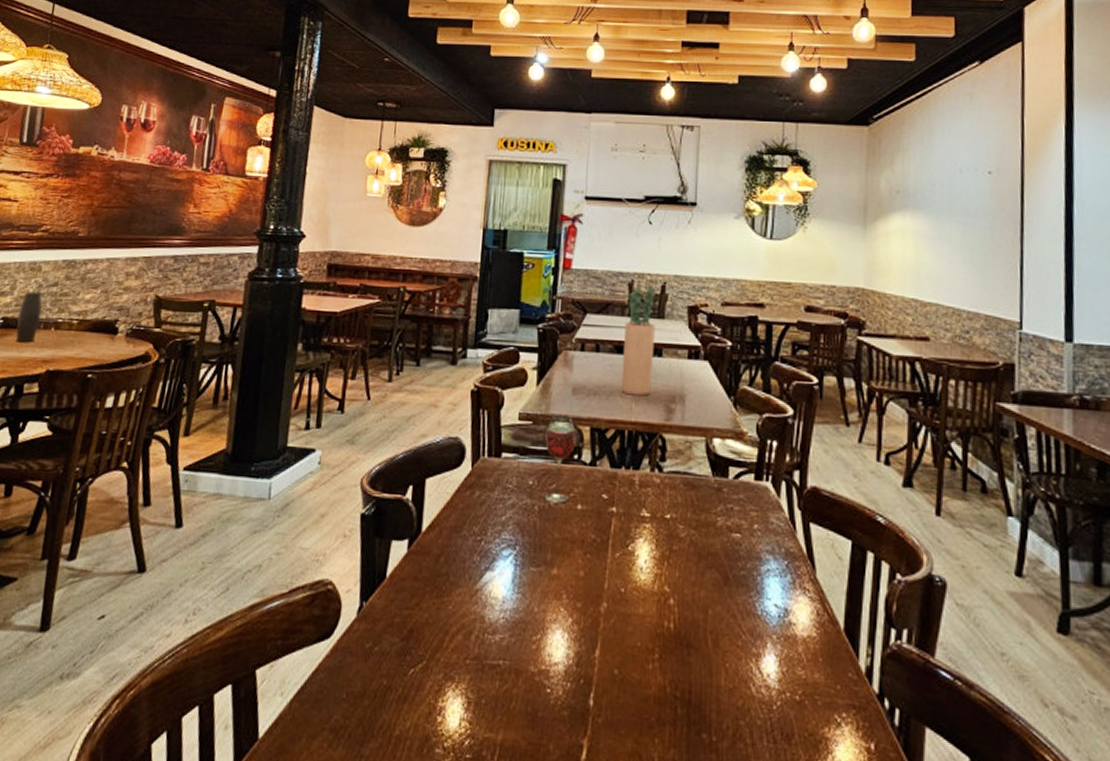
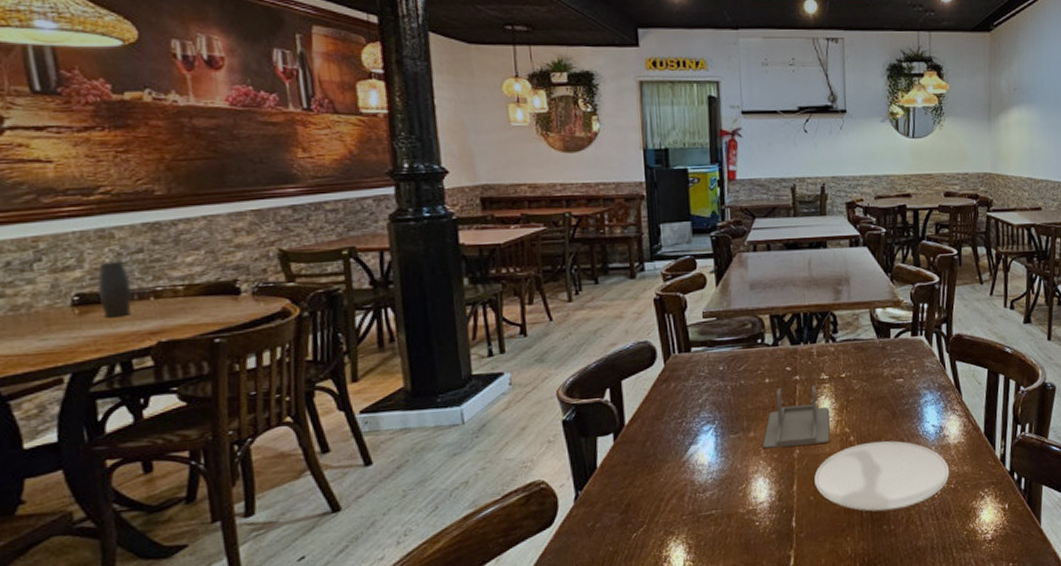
wineglass: present [544,415,576,503] -> none [729,308,758,381]
napkin holder: none [564,518,648,601] -> present [762,385,830,449]
vase: present [621,275,655,396] -> none [791,179,820,284]
plate: none [621,611,795,715] -> present [814,441,950,512]

